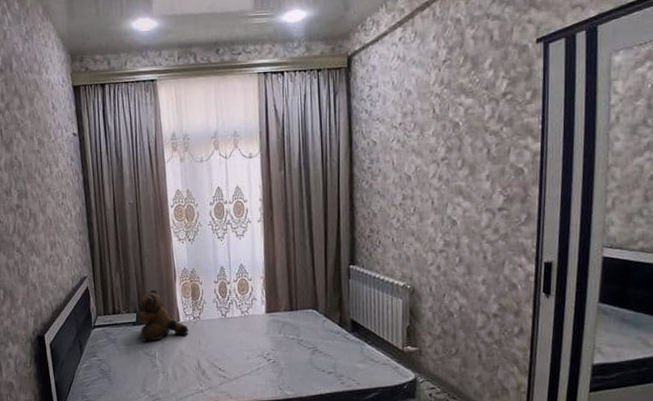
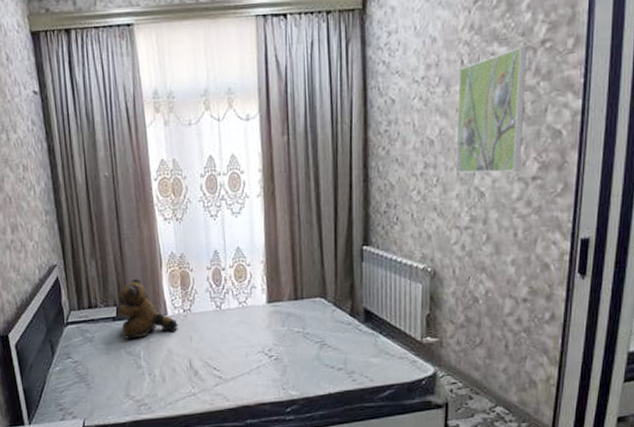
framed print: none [430,98,491,204] -> present [455,47,528,174]

